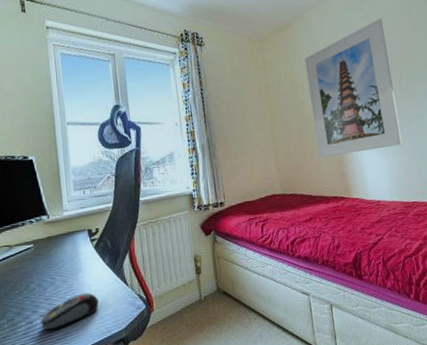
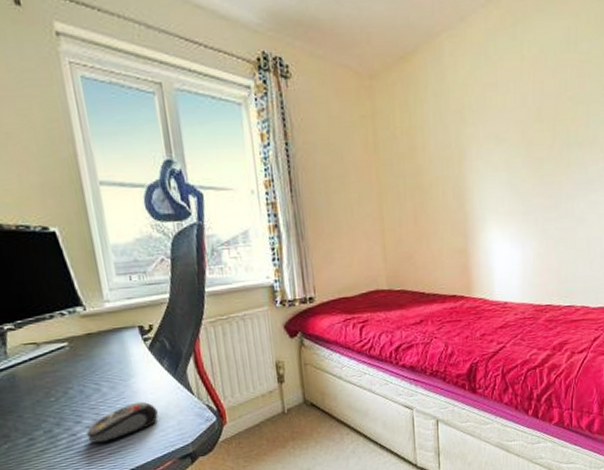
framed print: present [305,18,403,158] -> none [429,52,544,246]

